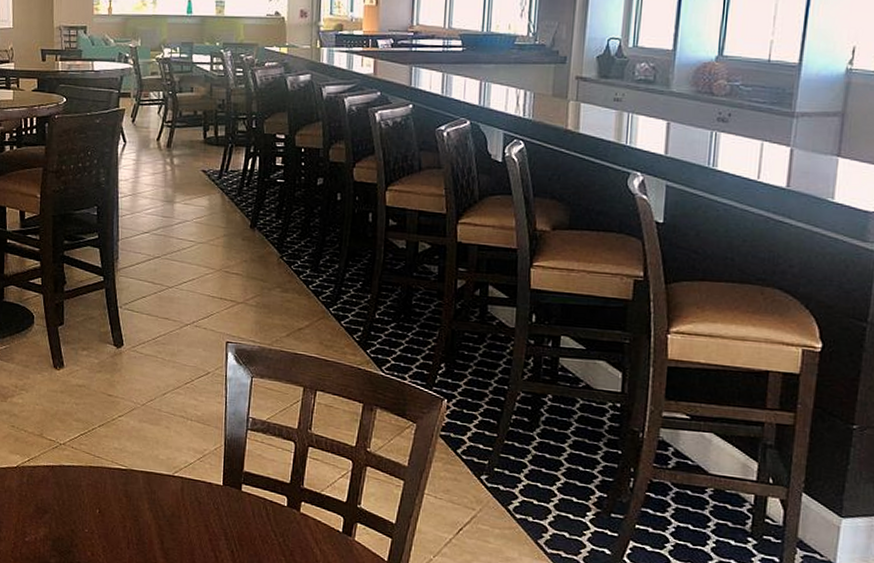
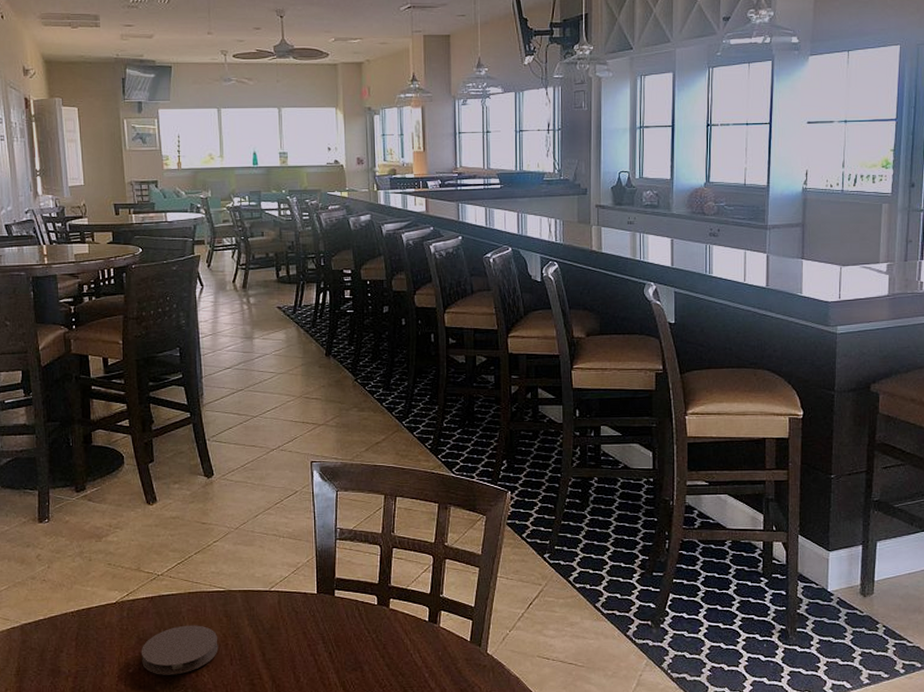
coaster: none [38,499,117,551] -> present [141,625,218,675]

